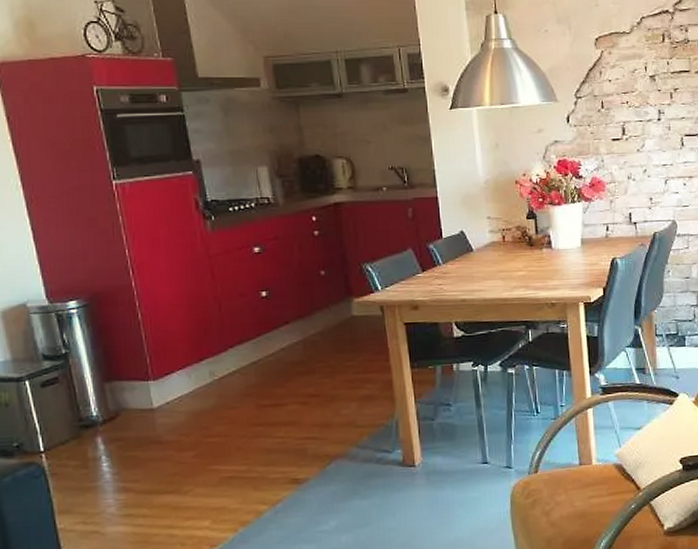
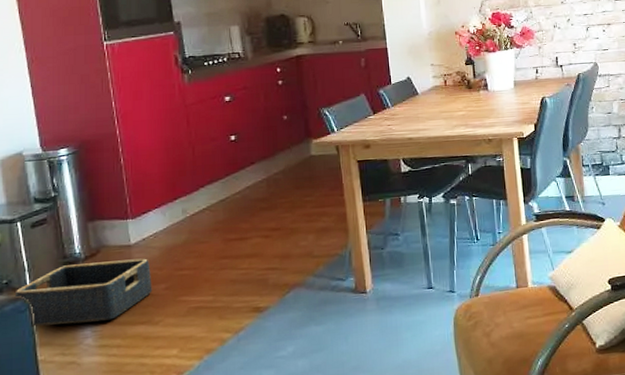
basket: none [27,423,180,493] -> present [14,258,152,327]

